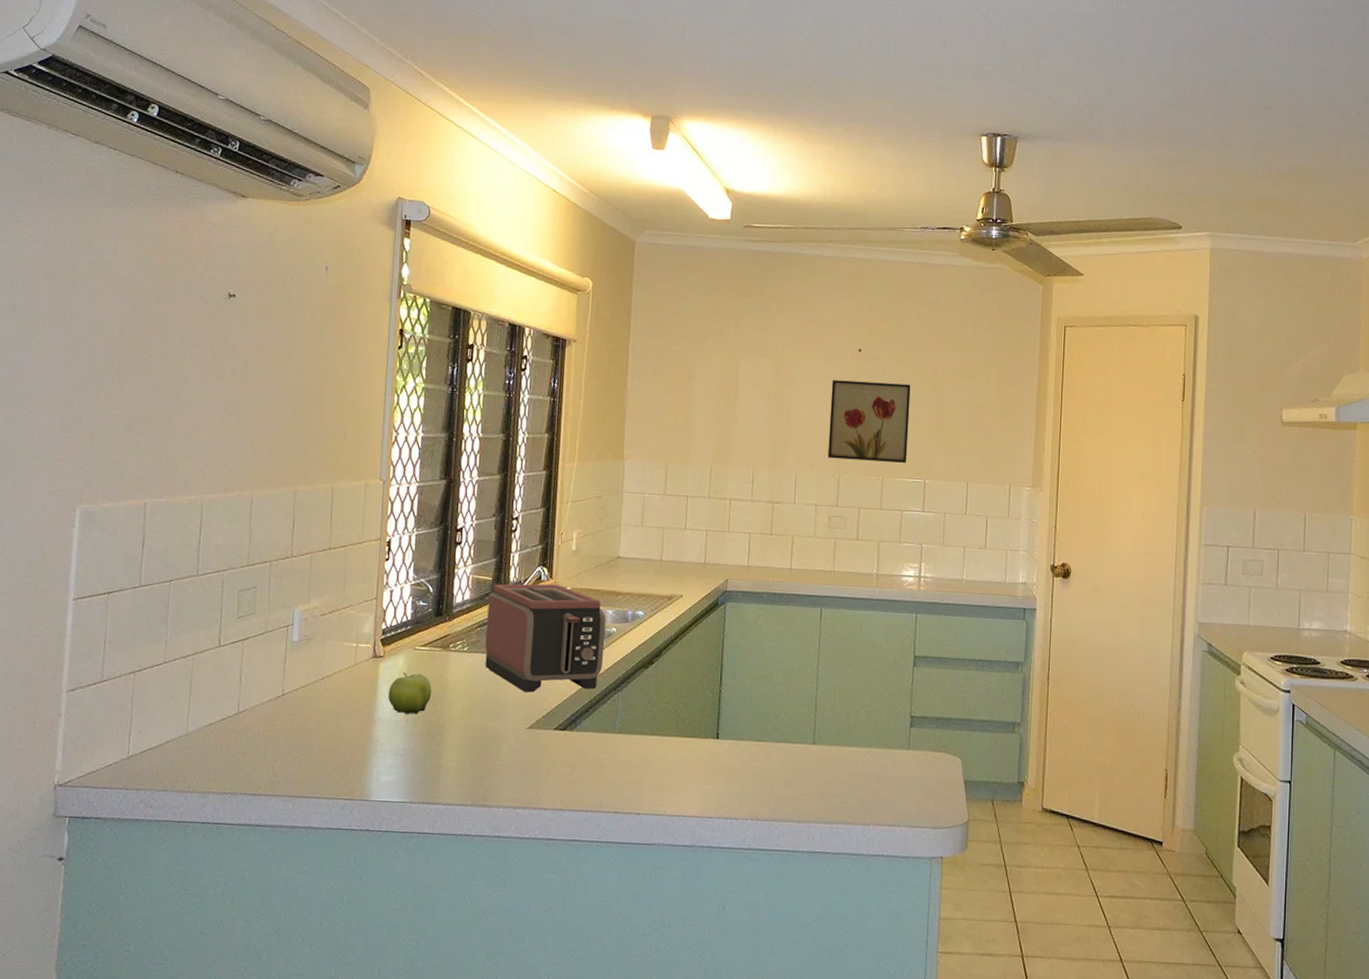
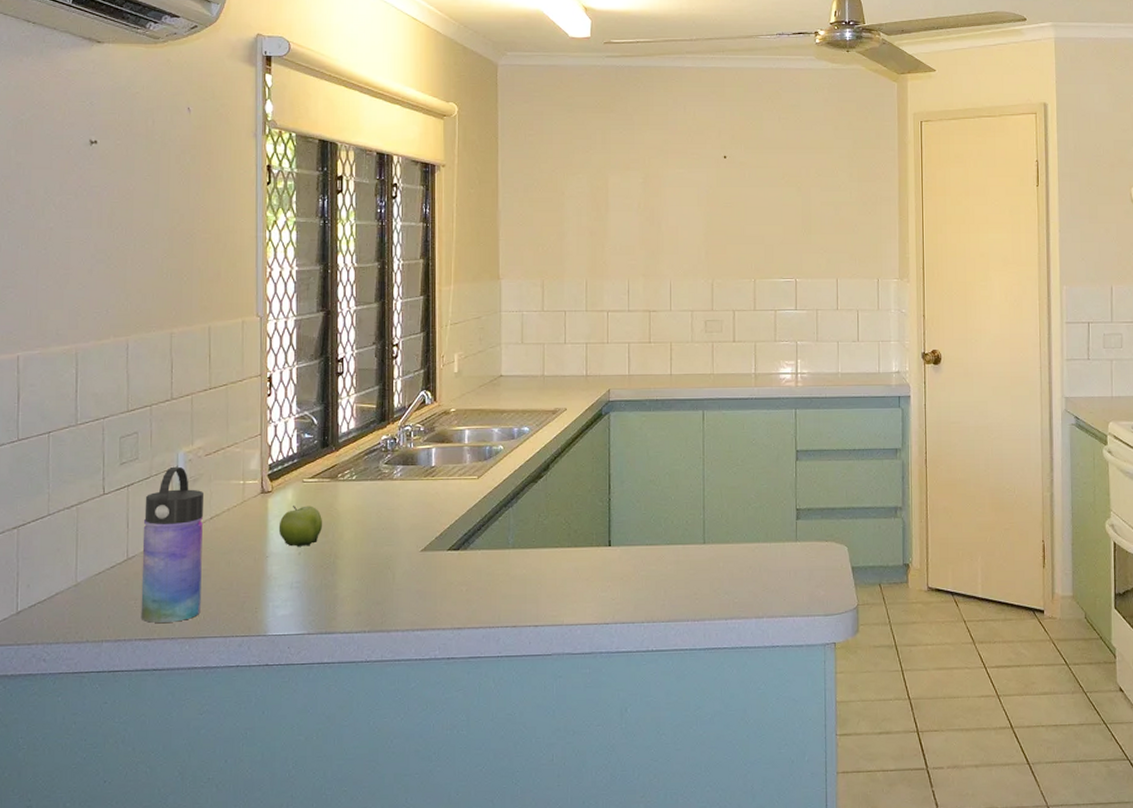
water bottle: none [247,624,316,780] -> present [140,466,203,623]
toaster: present [485,583,606,693] -> none [373,407,493,516]
wall art: present [827,380,911,463] -> none [699,187,777,264]

